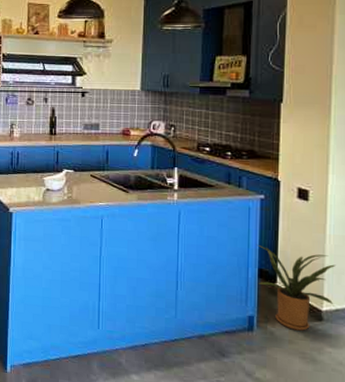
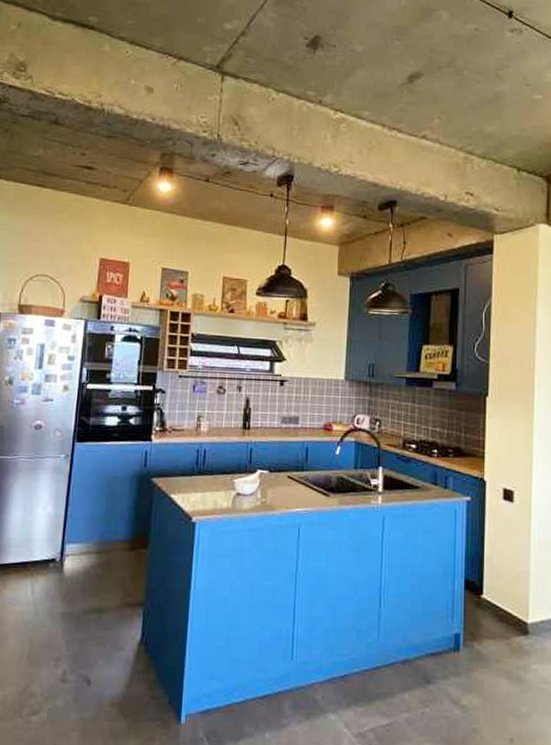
house plant: present [256,244,336,331] -> none [462,551,541,647]

